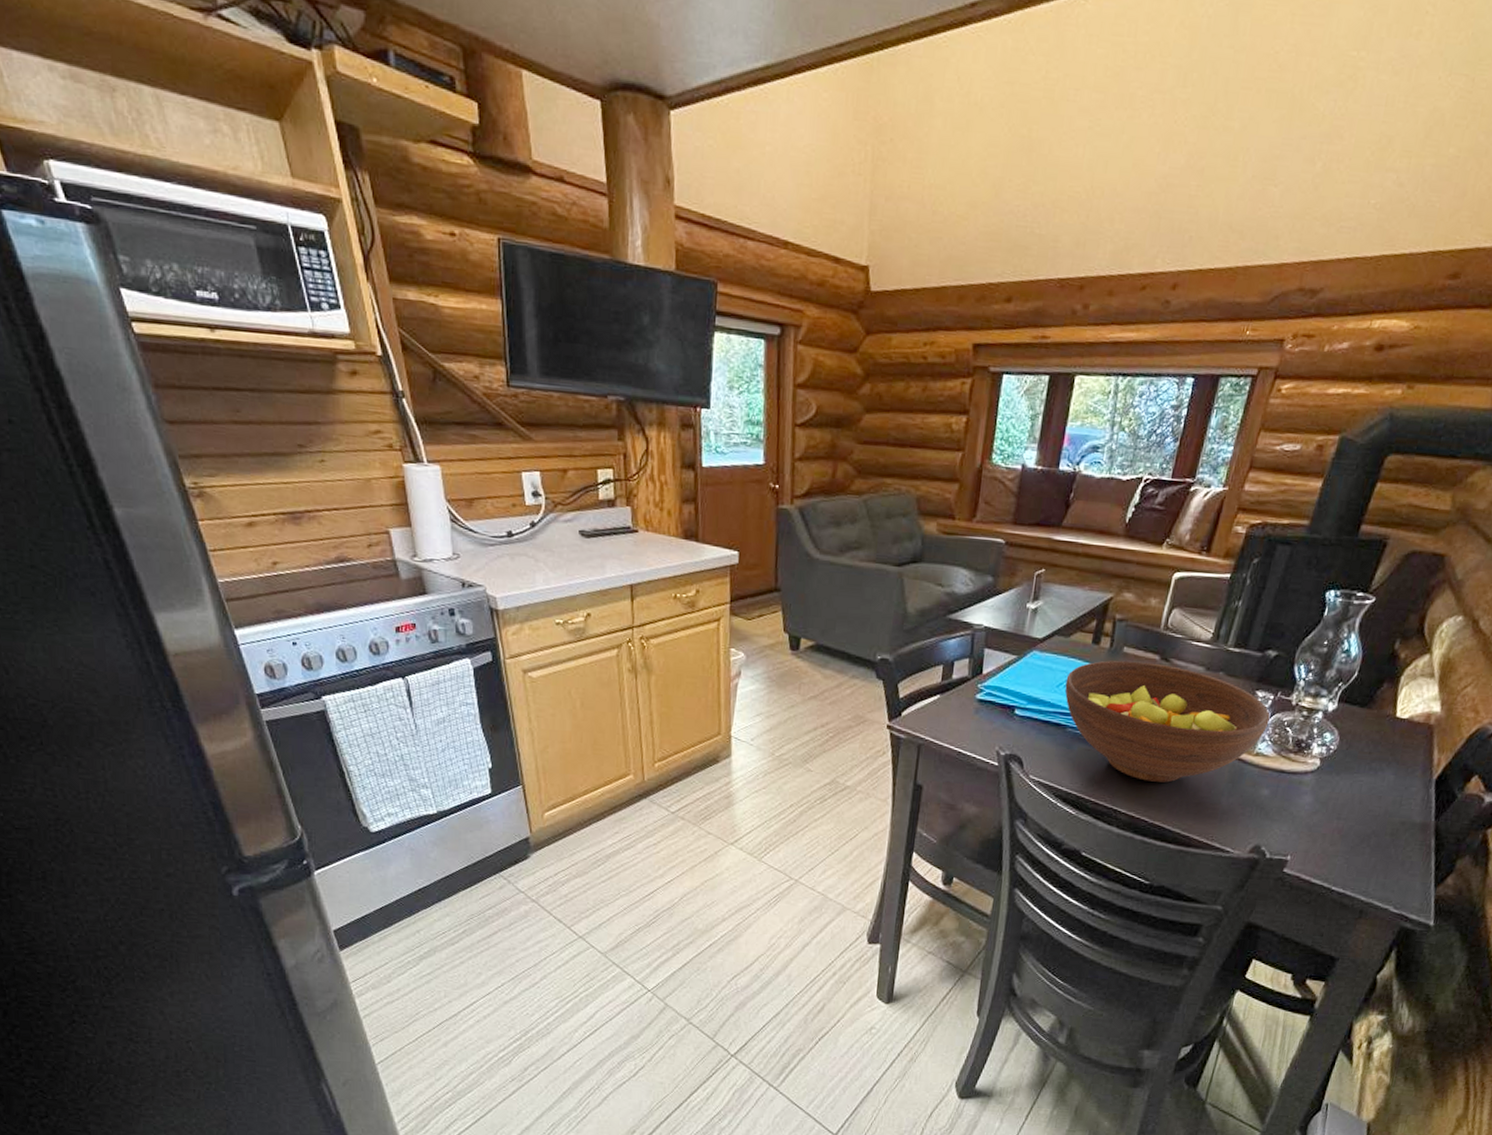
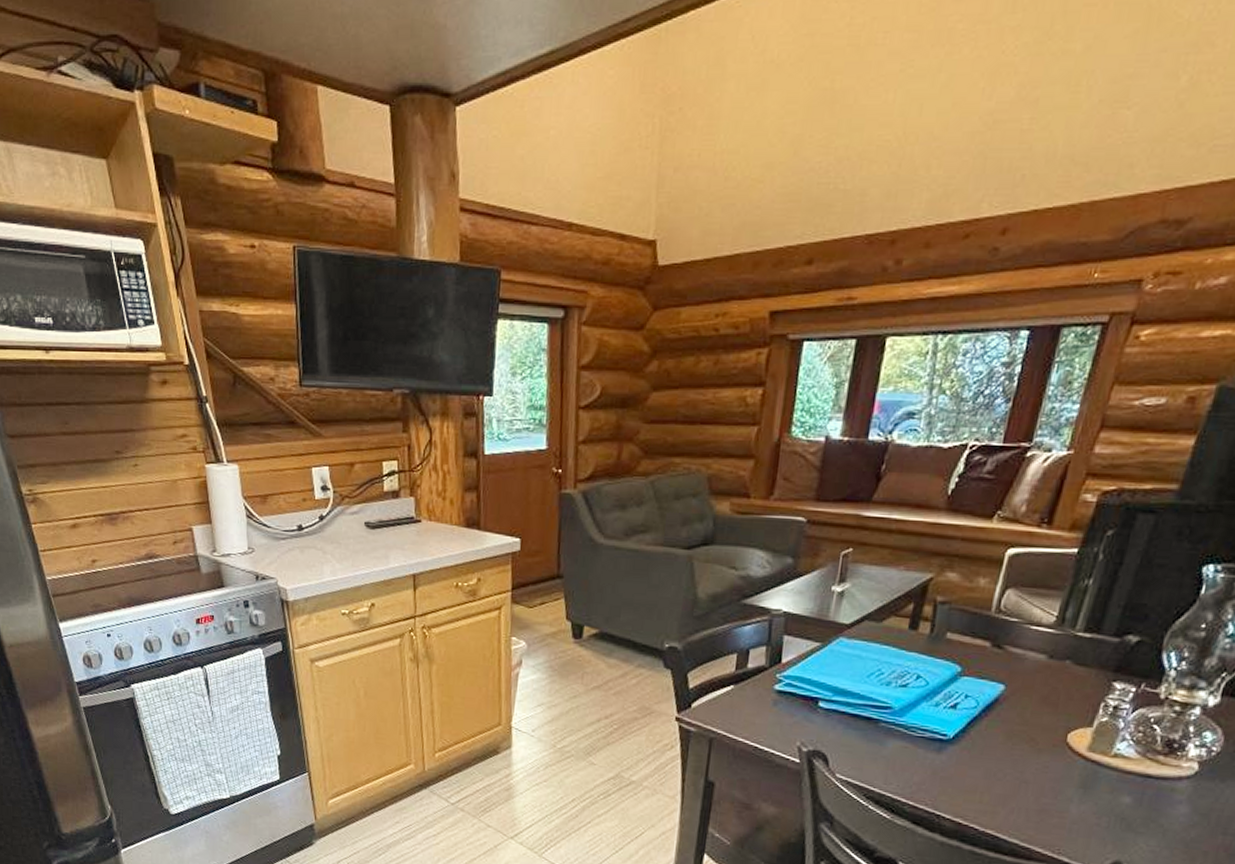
fruit bowl: present [1064,660,1271,783] -> none [876,647,1132,786]

